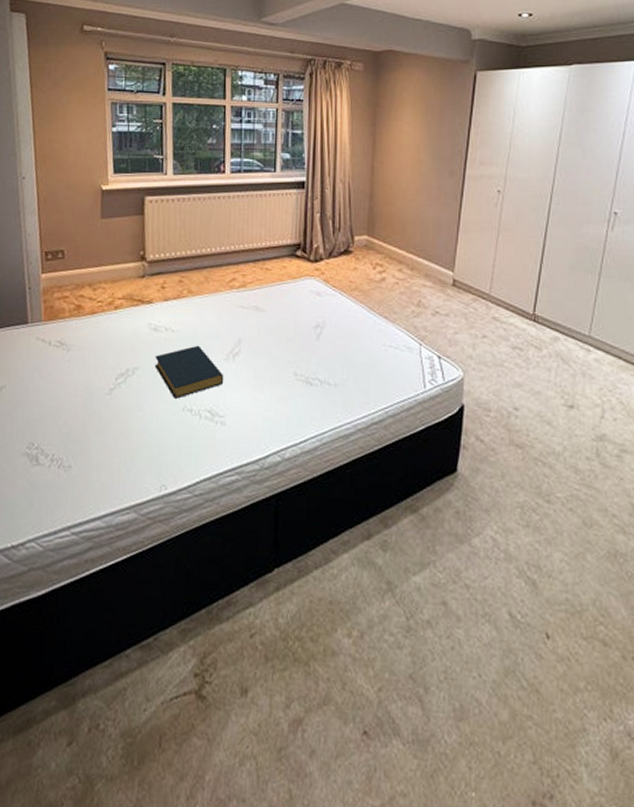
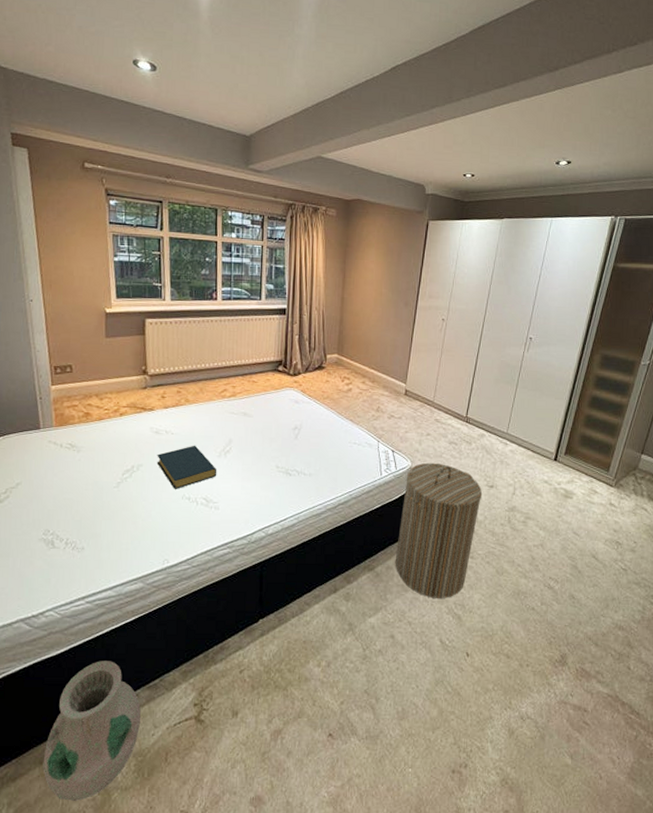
vase: none [16,608,131,788] -> present [43,661,141,801]
laundry hamper: none [445,373,560,557] -> present [395,462,483,599]

